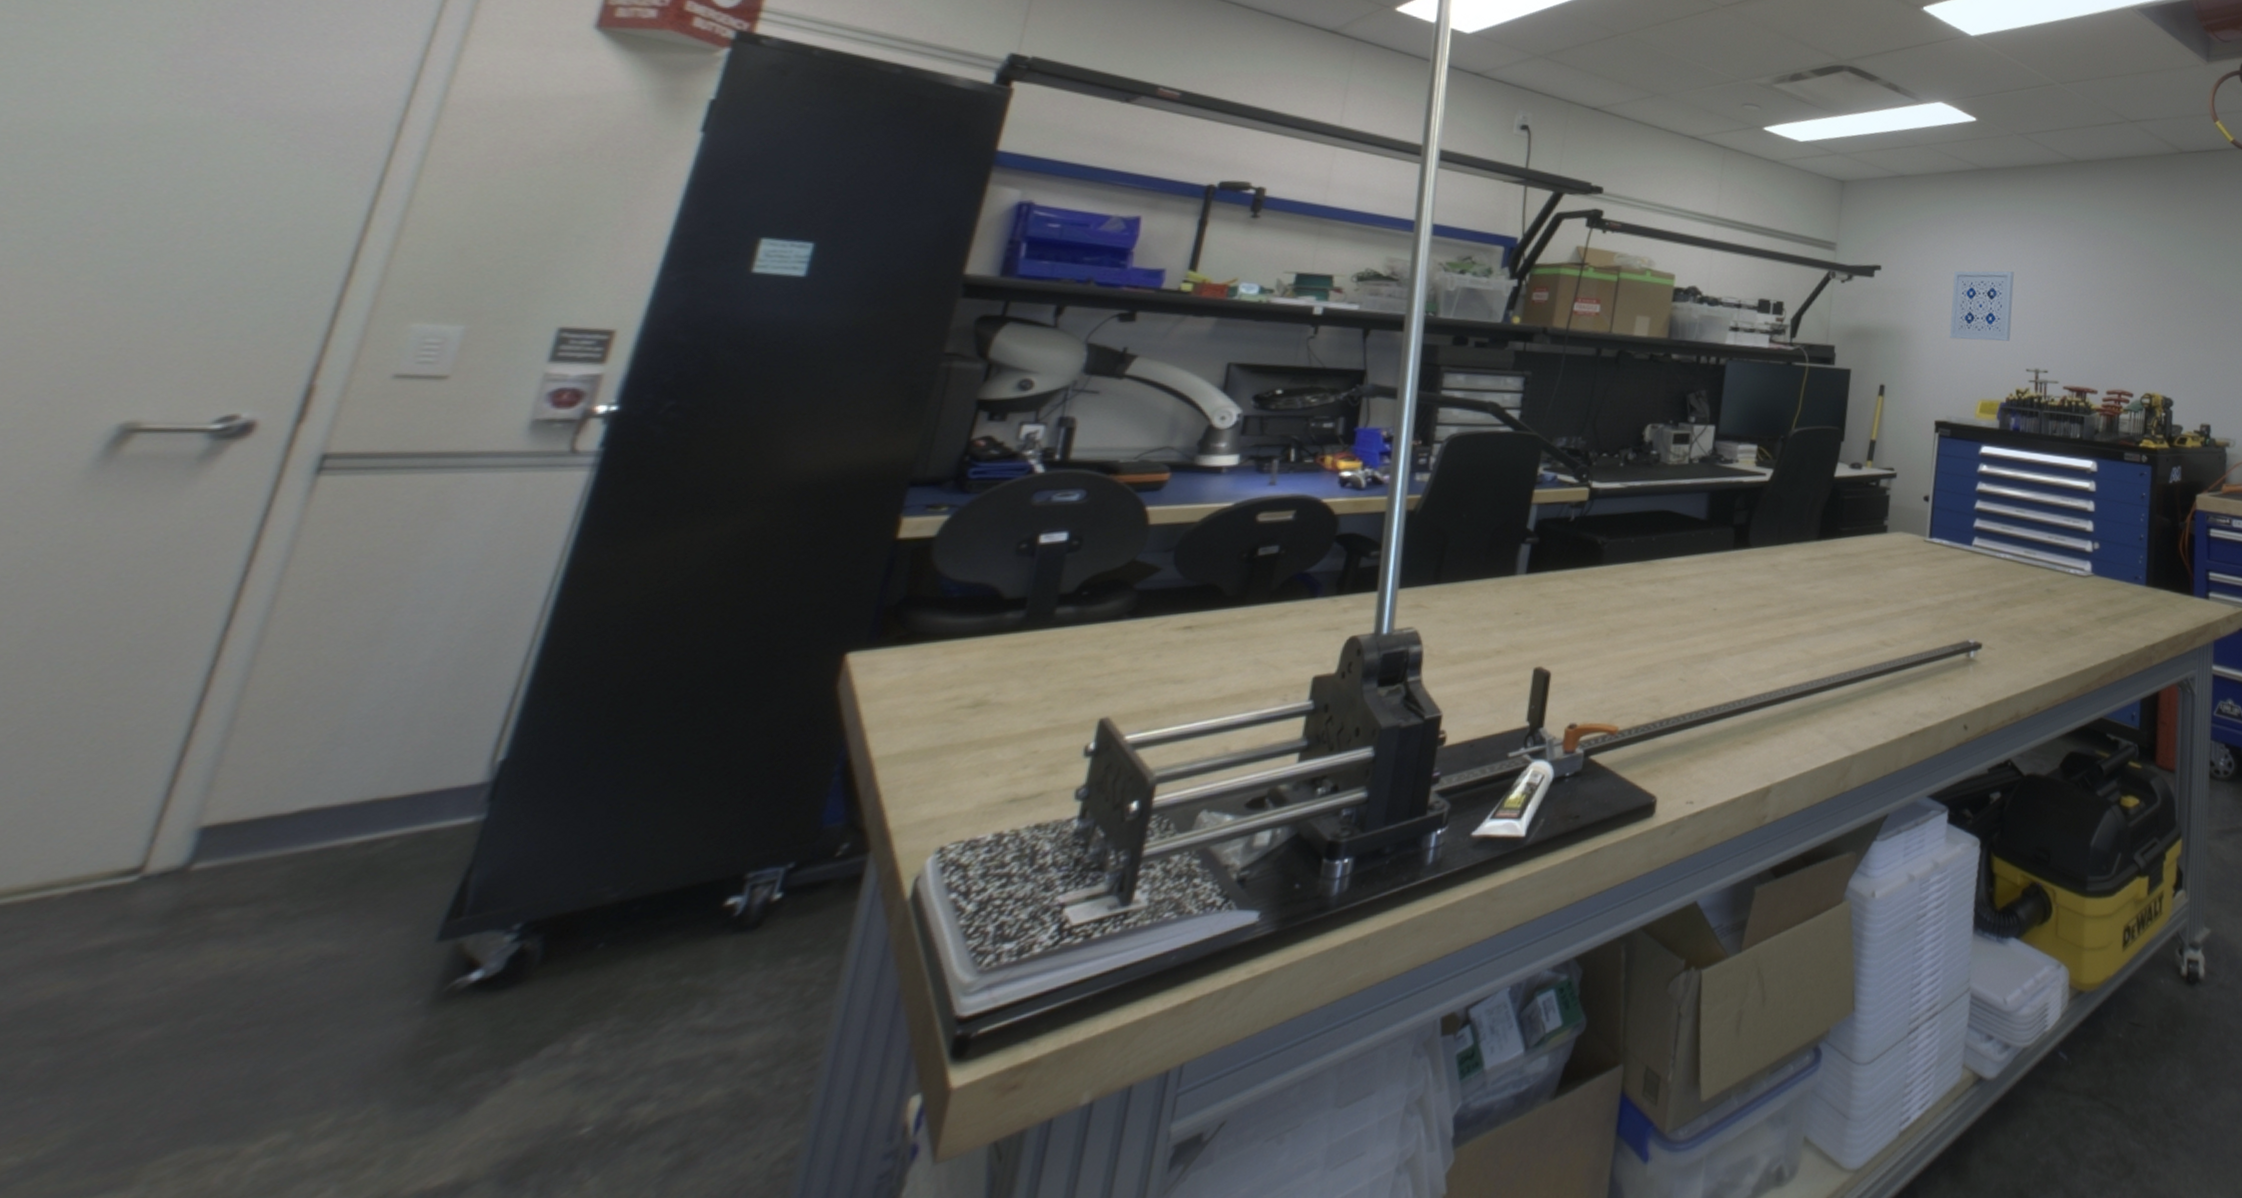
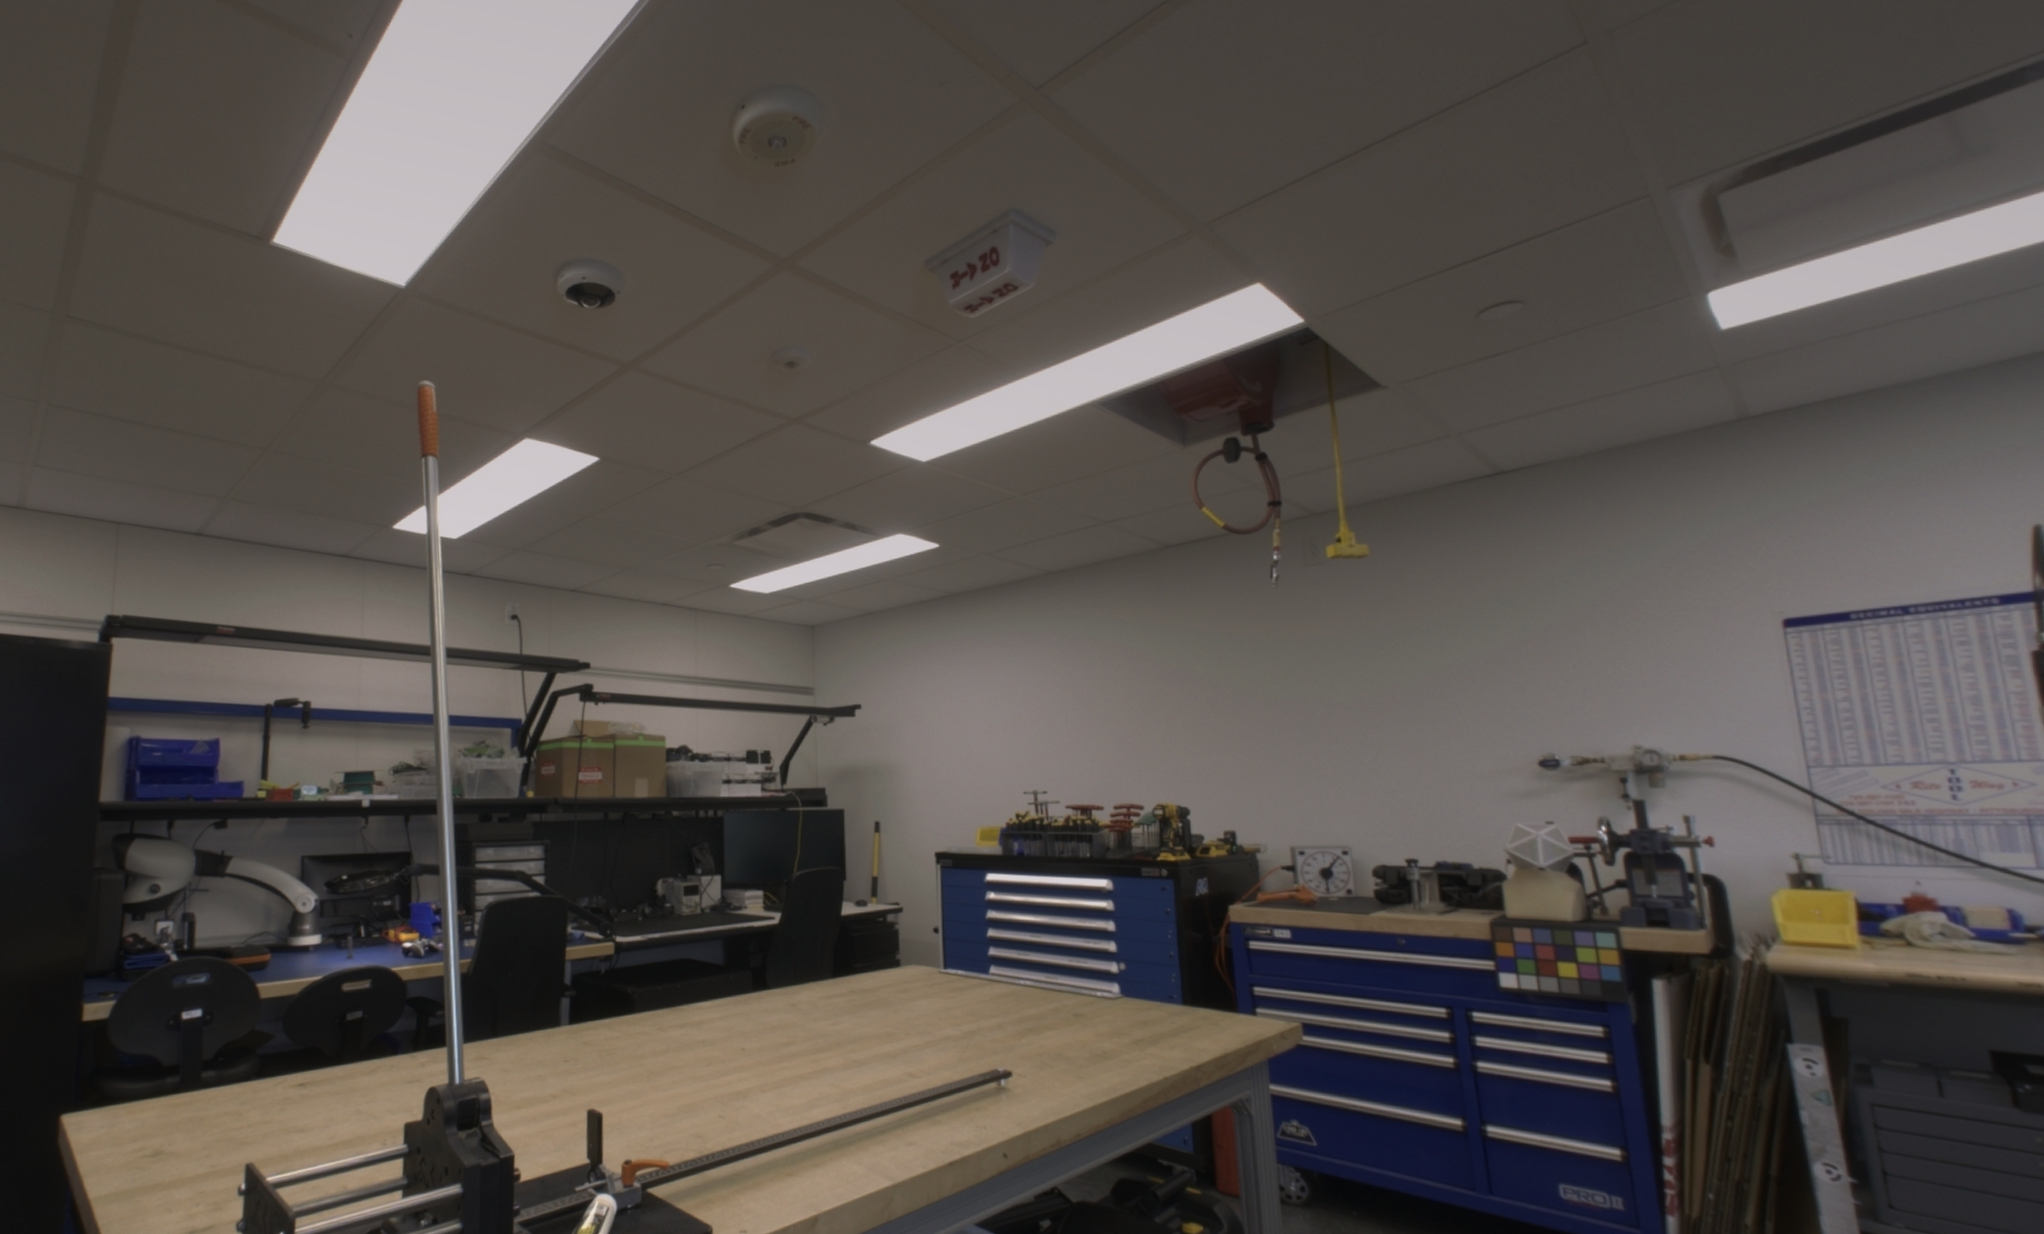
wall art: present [1949,270,2014,341] -> none [936,694,1004,769]

